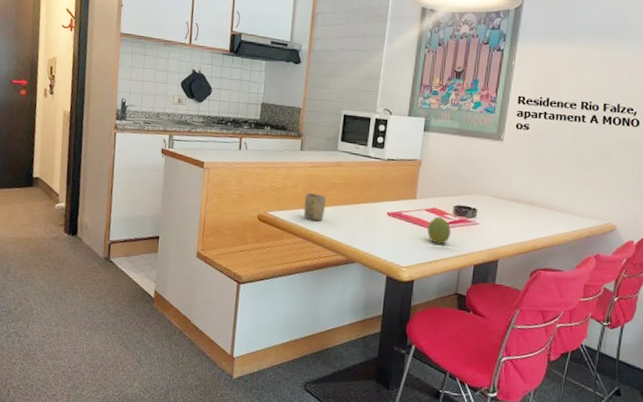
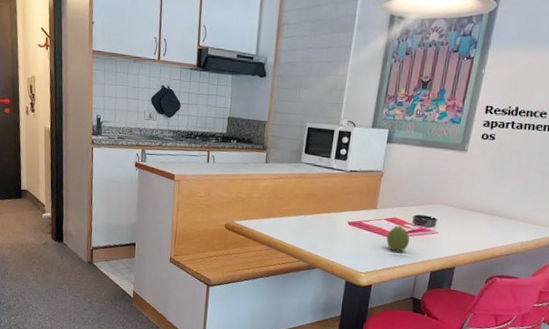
cup: present [303,192,326,221] -> none [268,203,289,229]

